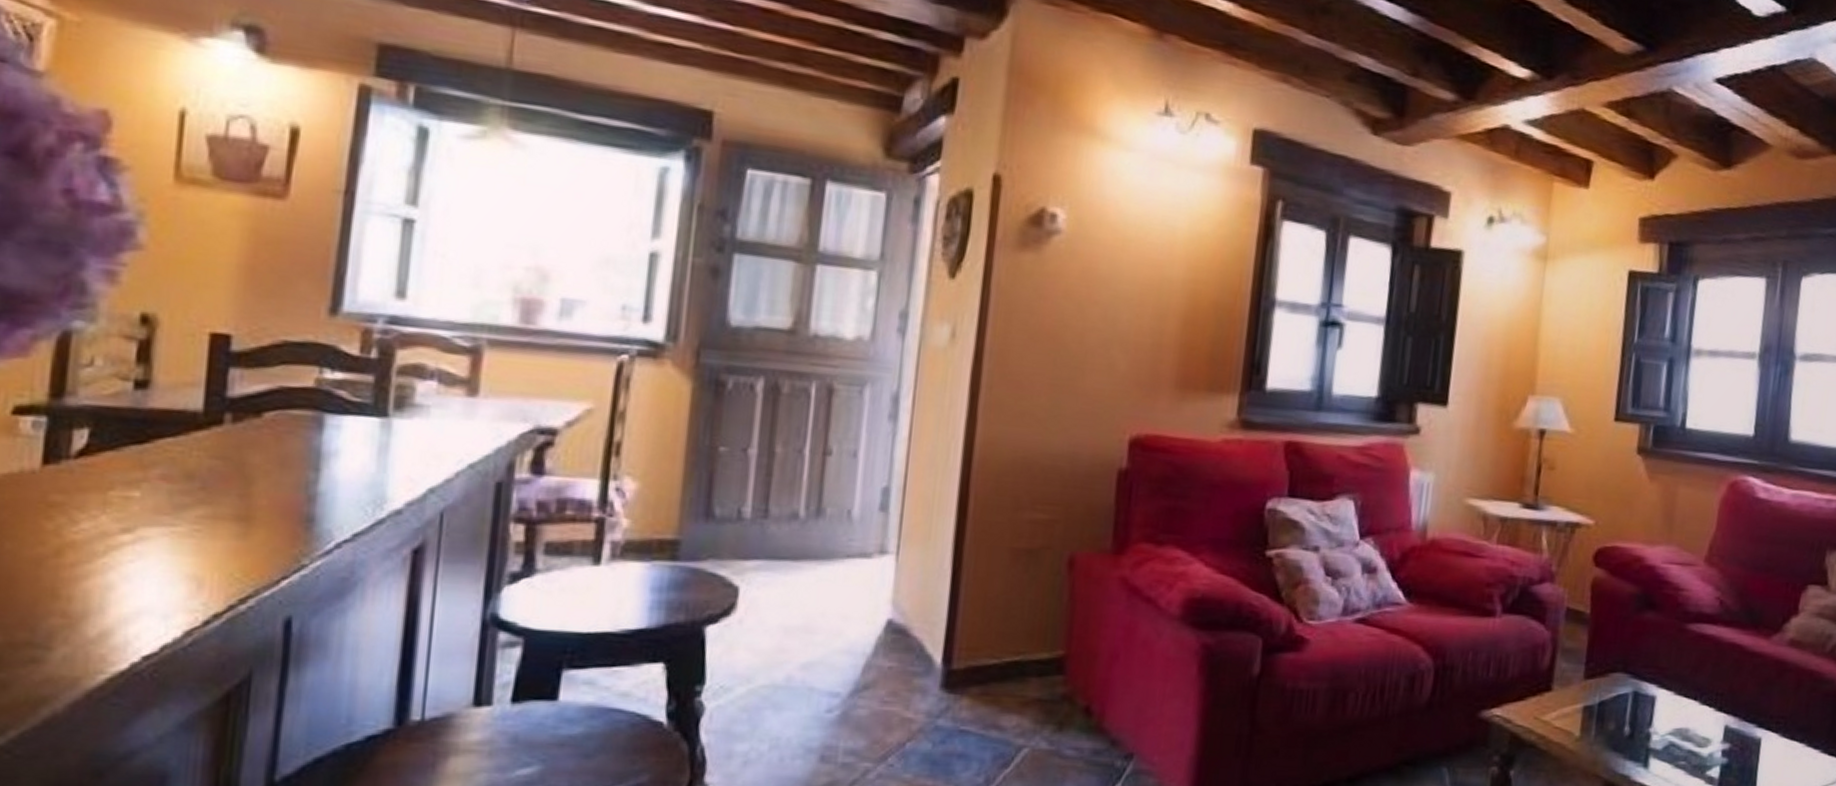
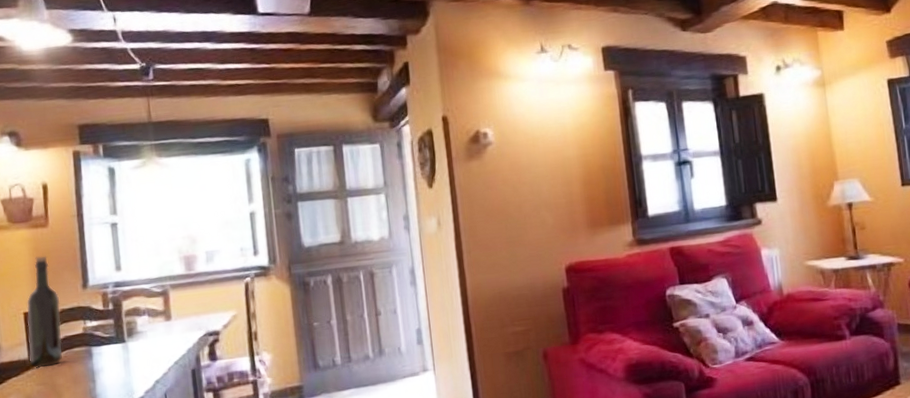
wine bottle: none [204,244,284,432] -> present [26,256,62,368]

